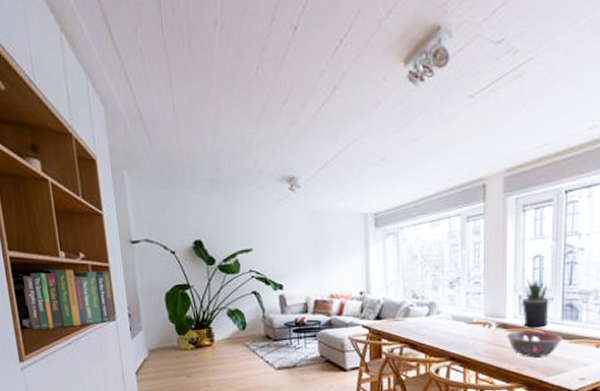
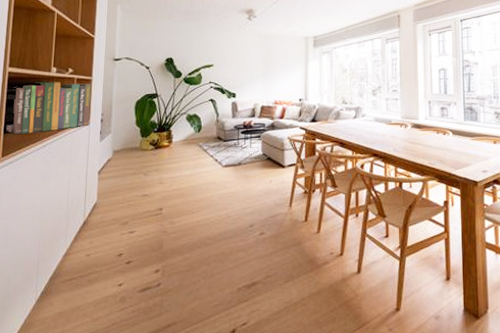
decorative bowl: present [506,330,563,356] -> none [419,129,466,152]
planter: present [521,277,549,328] -> none [430,86,453,127]

